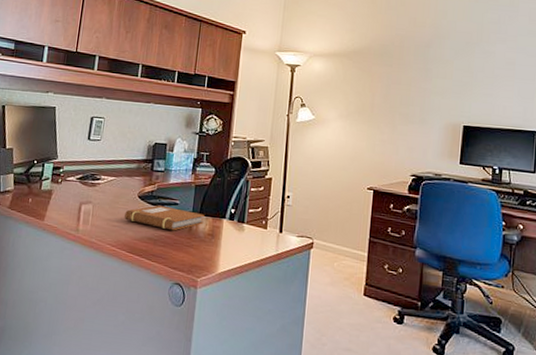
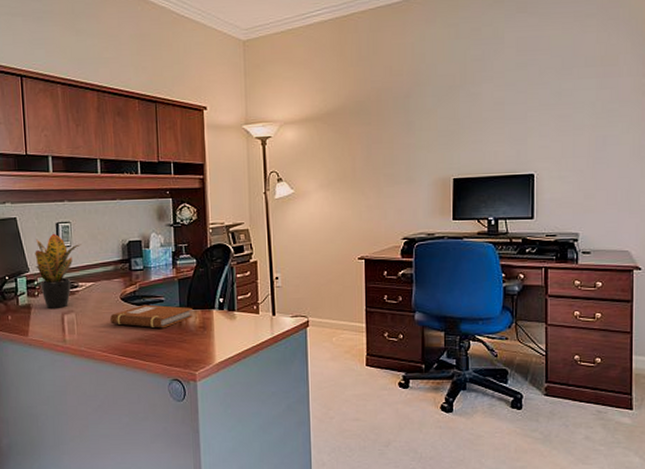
potted plant: none [64,126,111,198] -> present [35,233,82,308]

